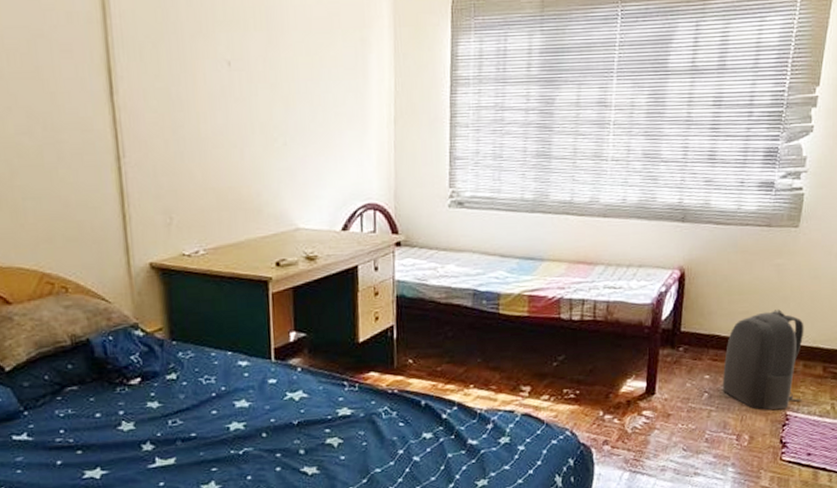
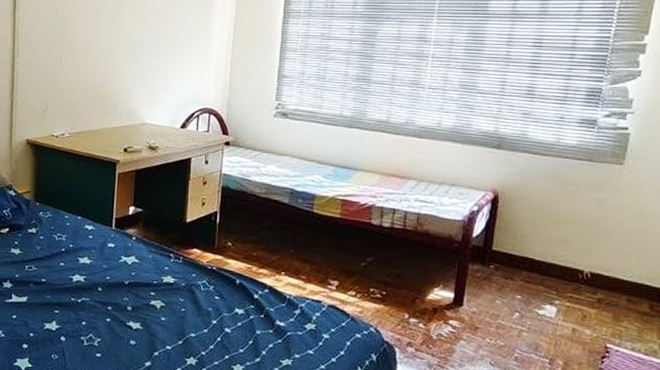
backpack: present [722,309,804,410] -> none [534,241,628,340]

